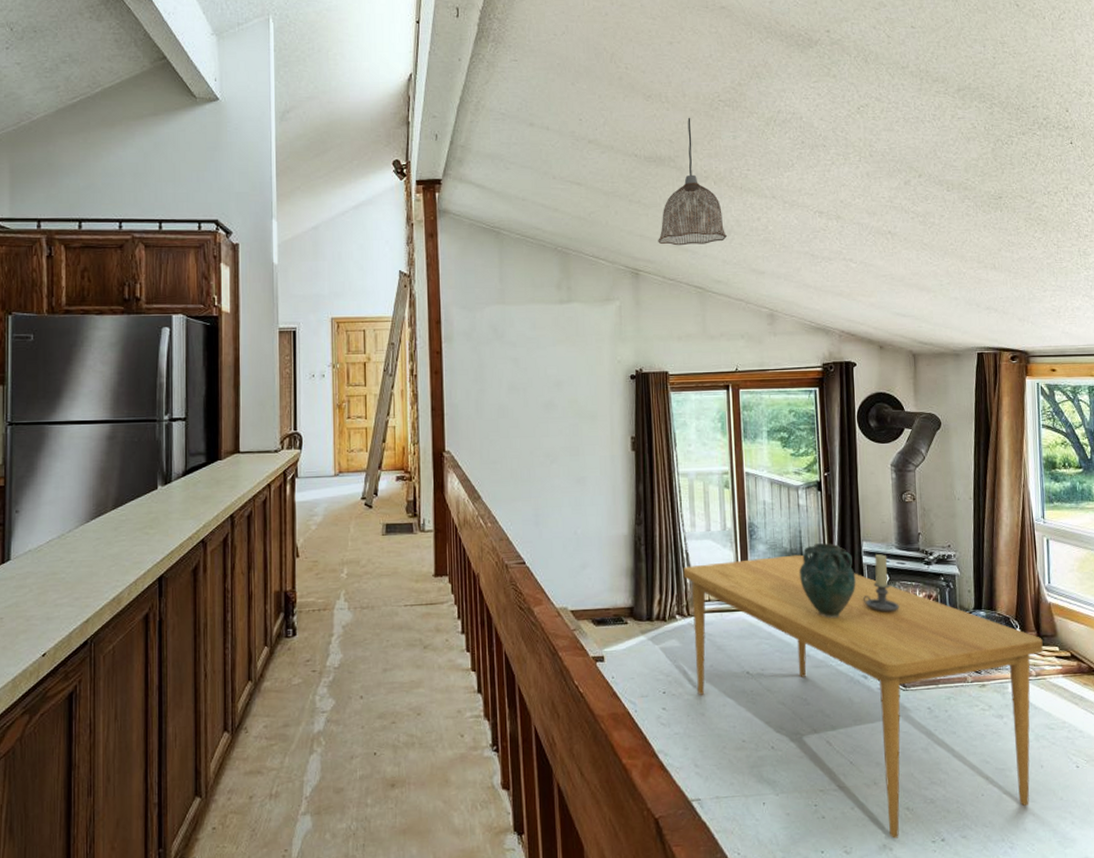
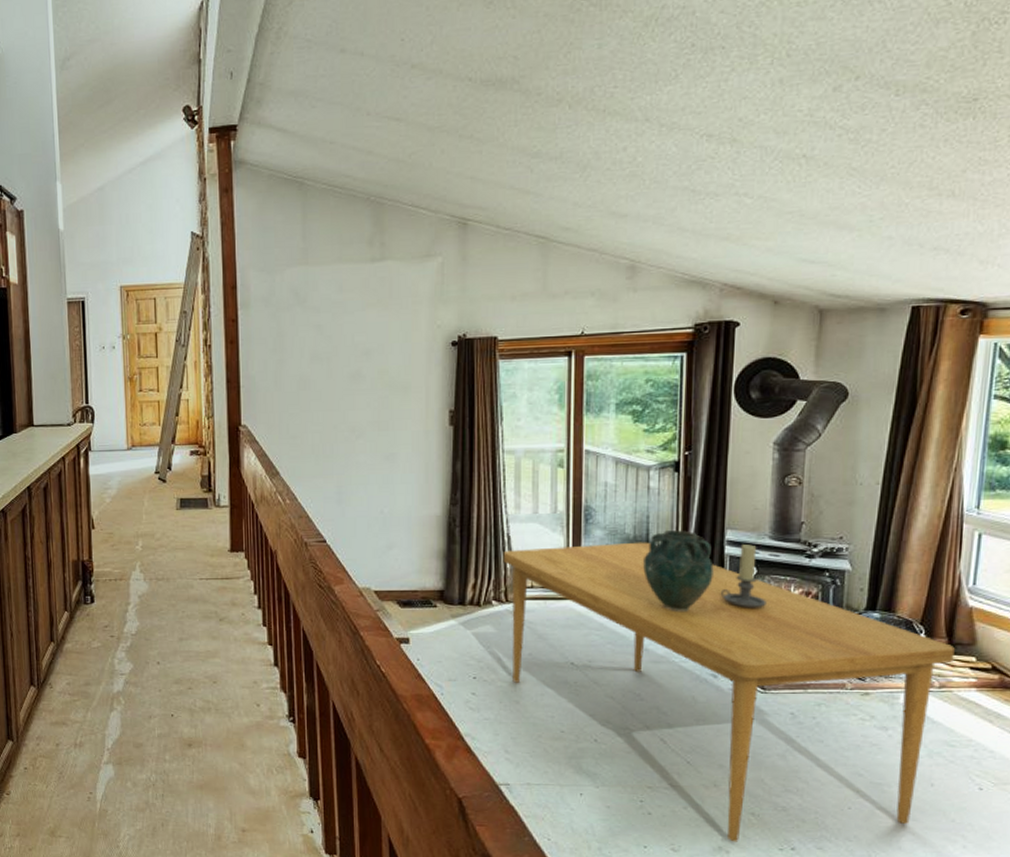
pendant lamp: present [658,117,728,246] -> none [493,24,582,188]

